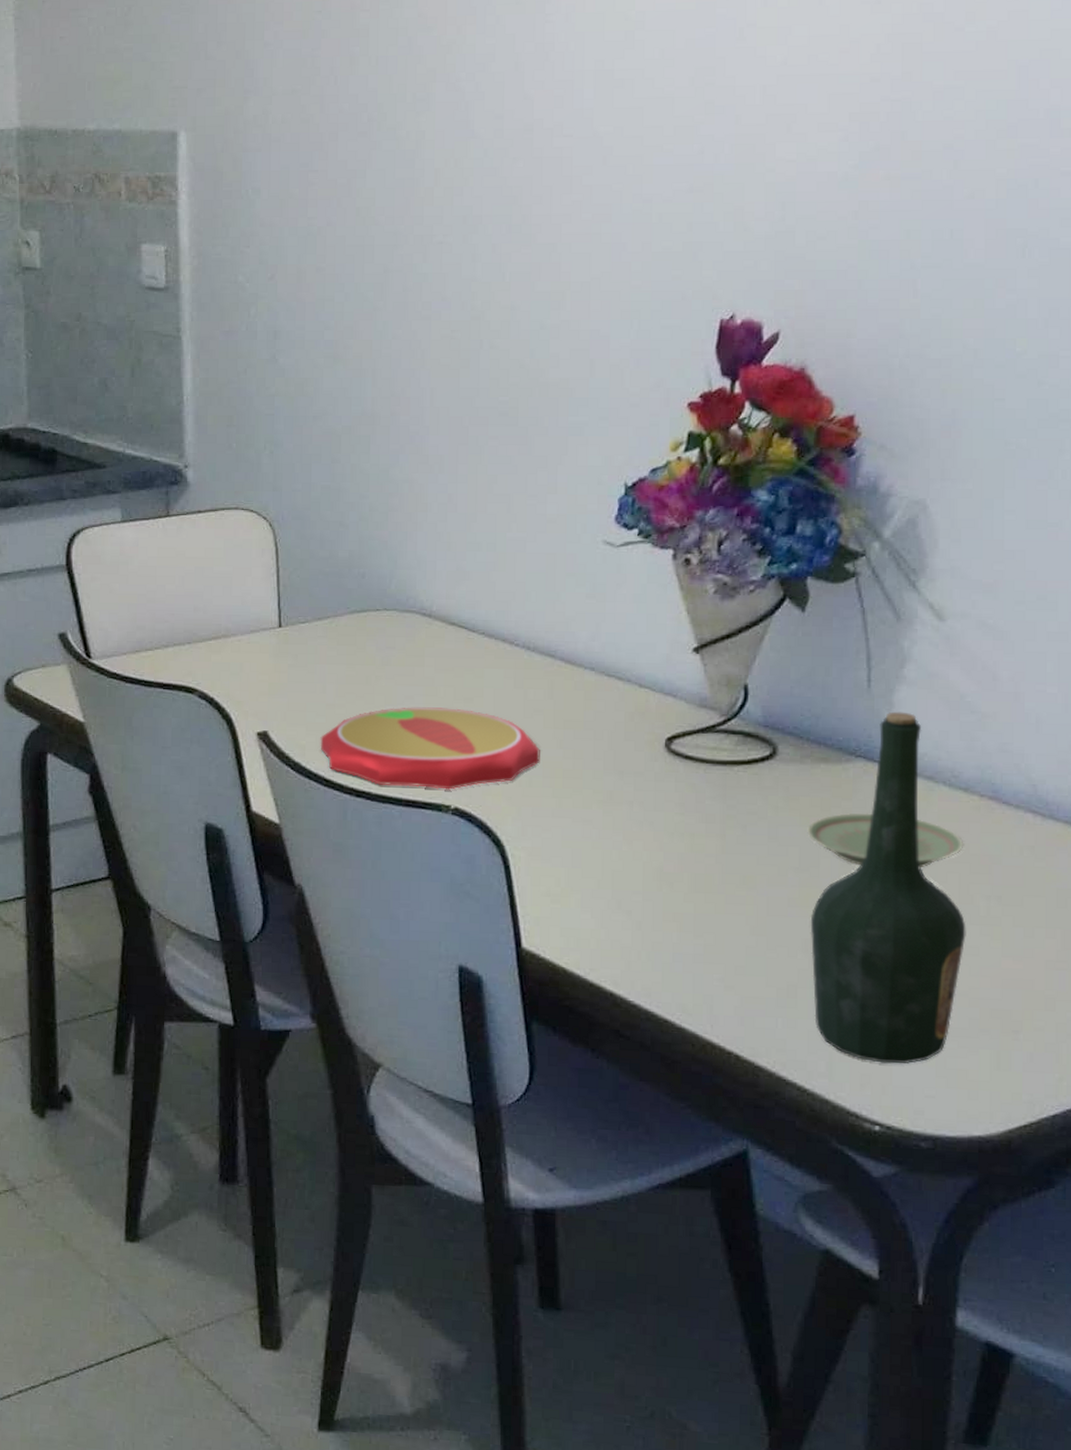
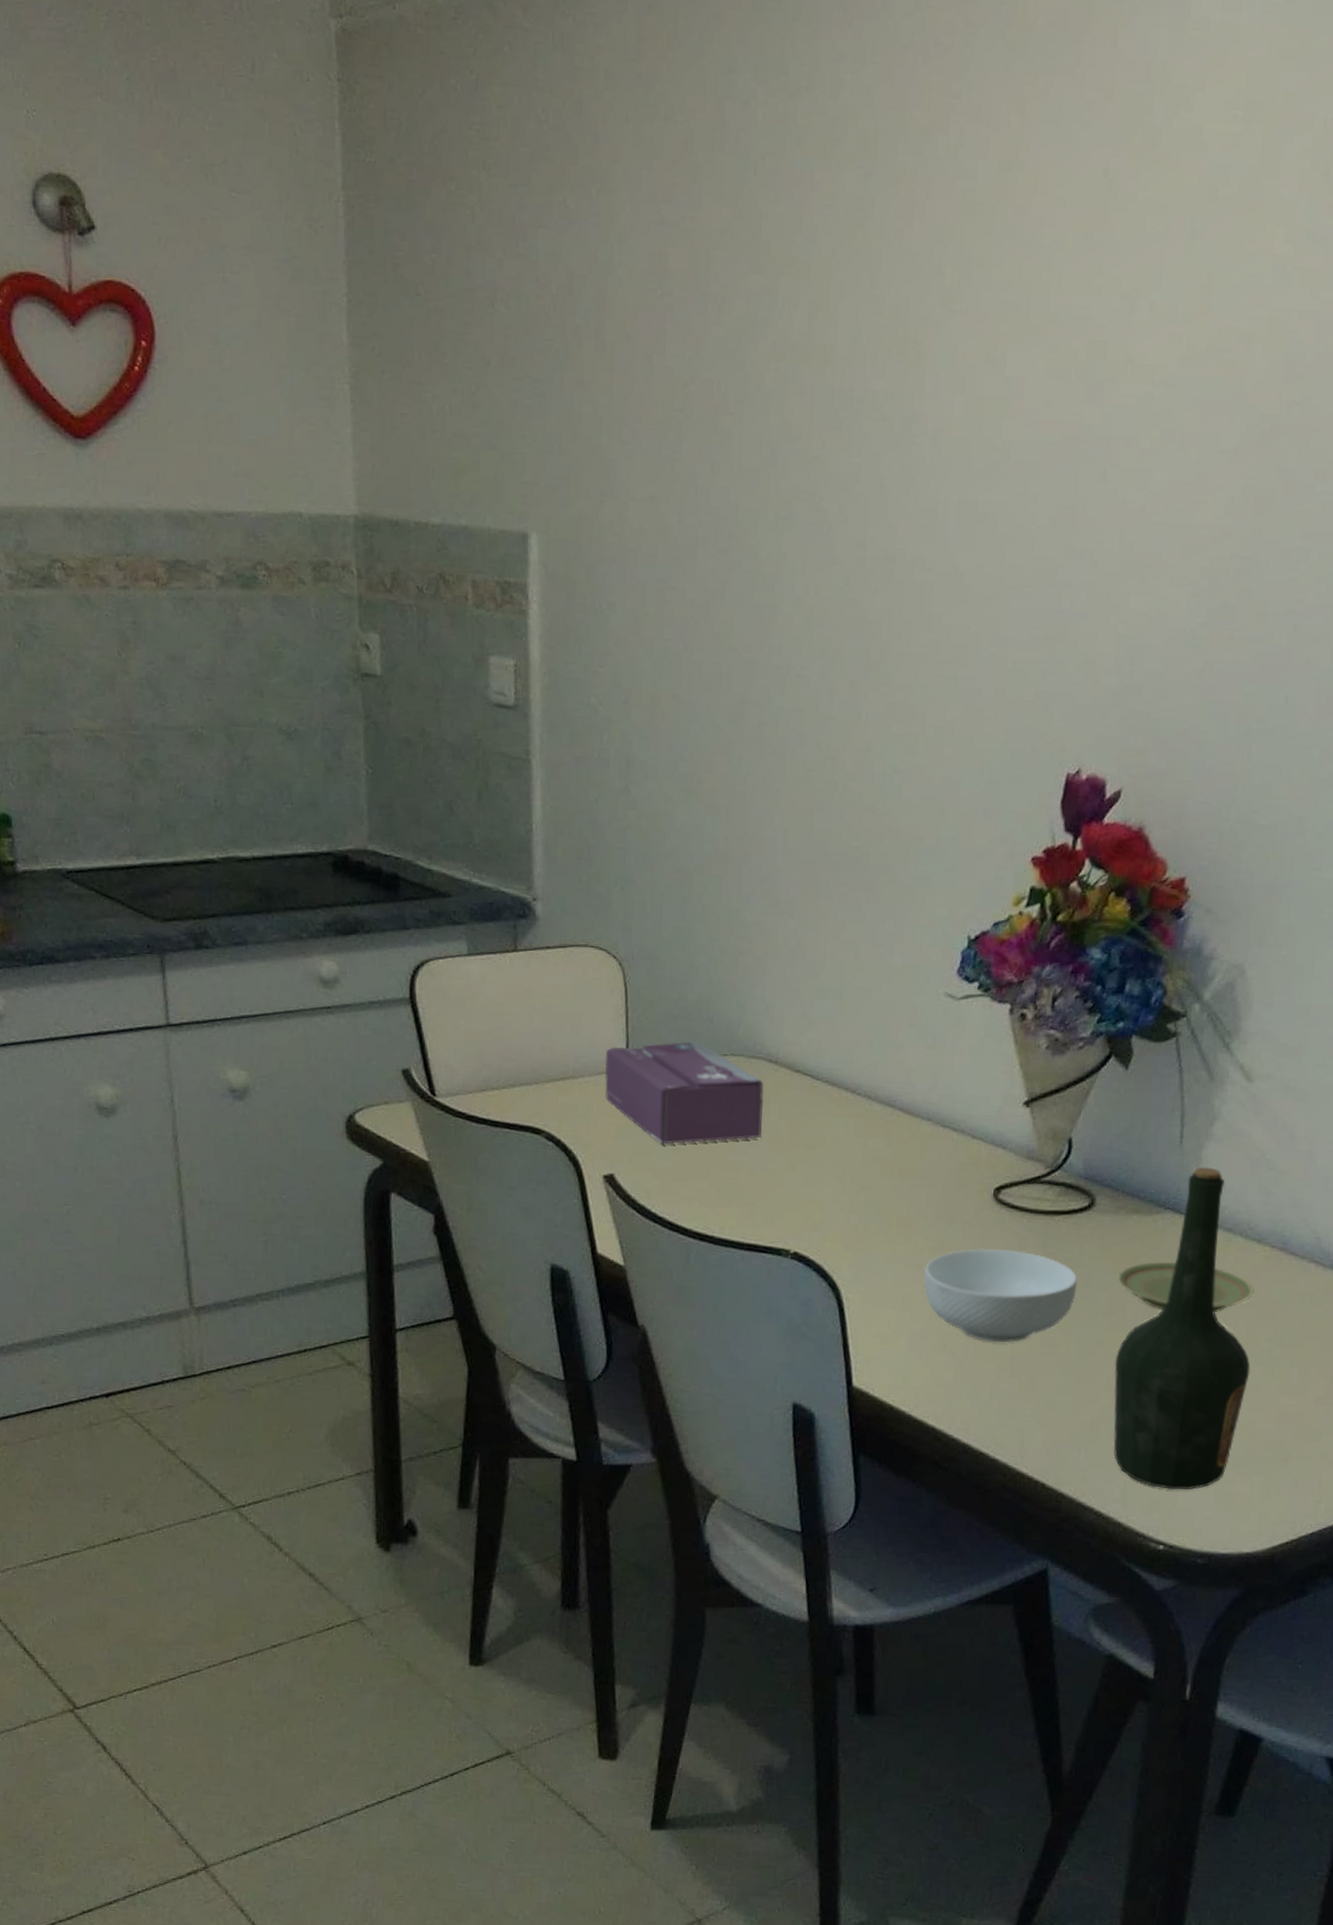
tissue box: none [256,598,419,701] -> present [604,1041,764,1145]
plate: present [320,707,540,790] -> none [665,1153,877,1235]
cereal bowl: none [593,801,764,902] -> present [924,1248,1078,1343]

